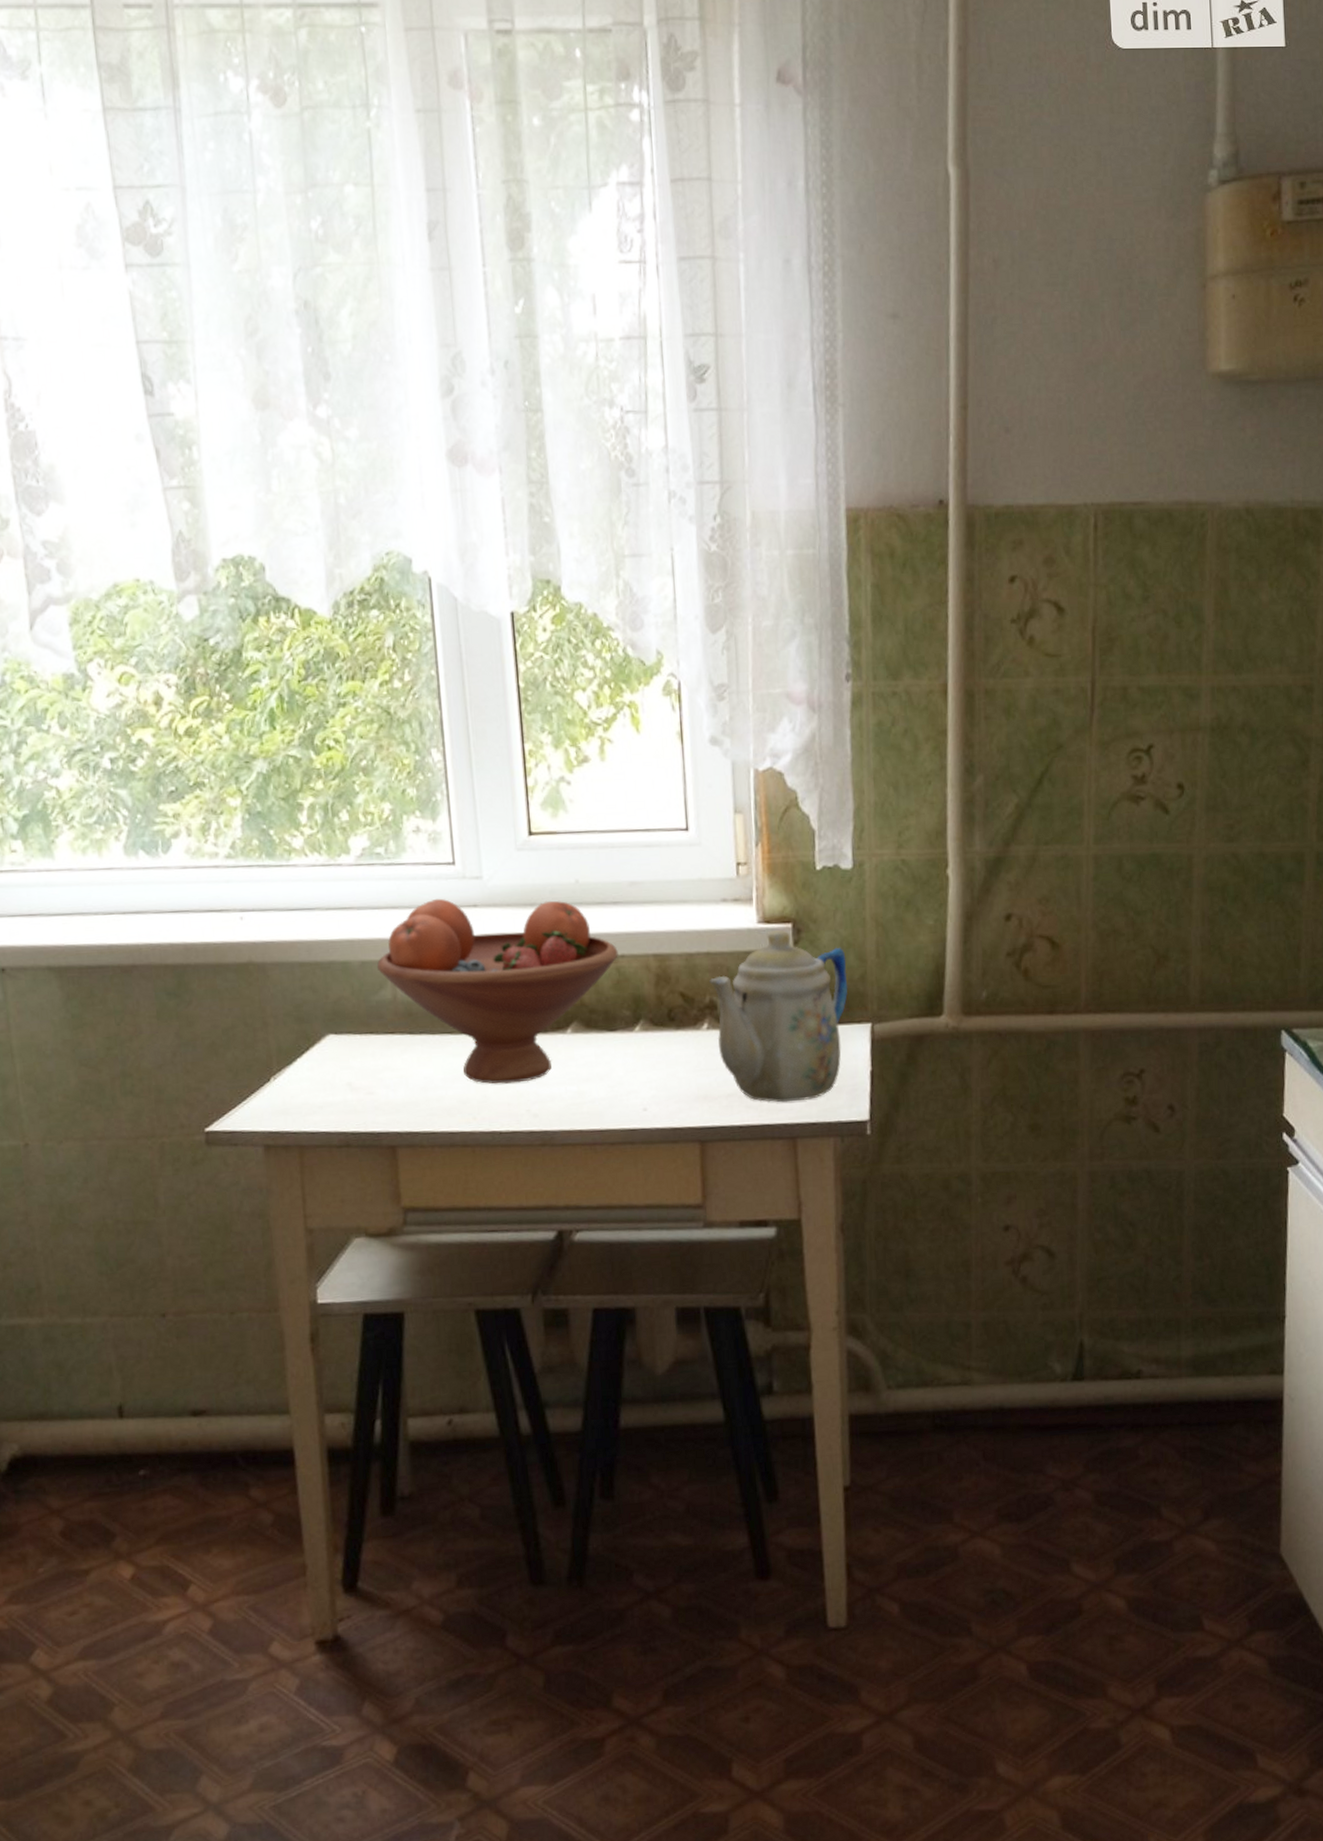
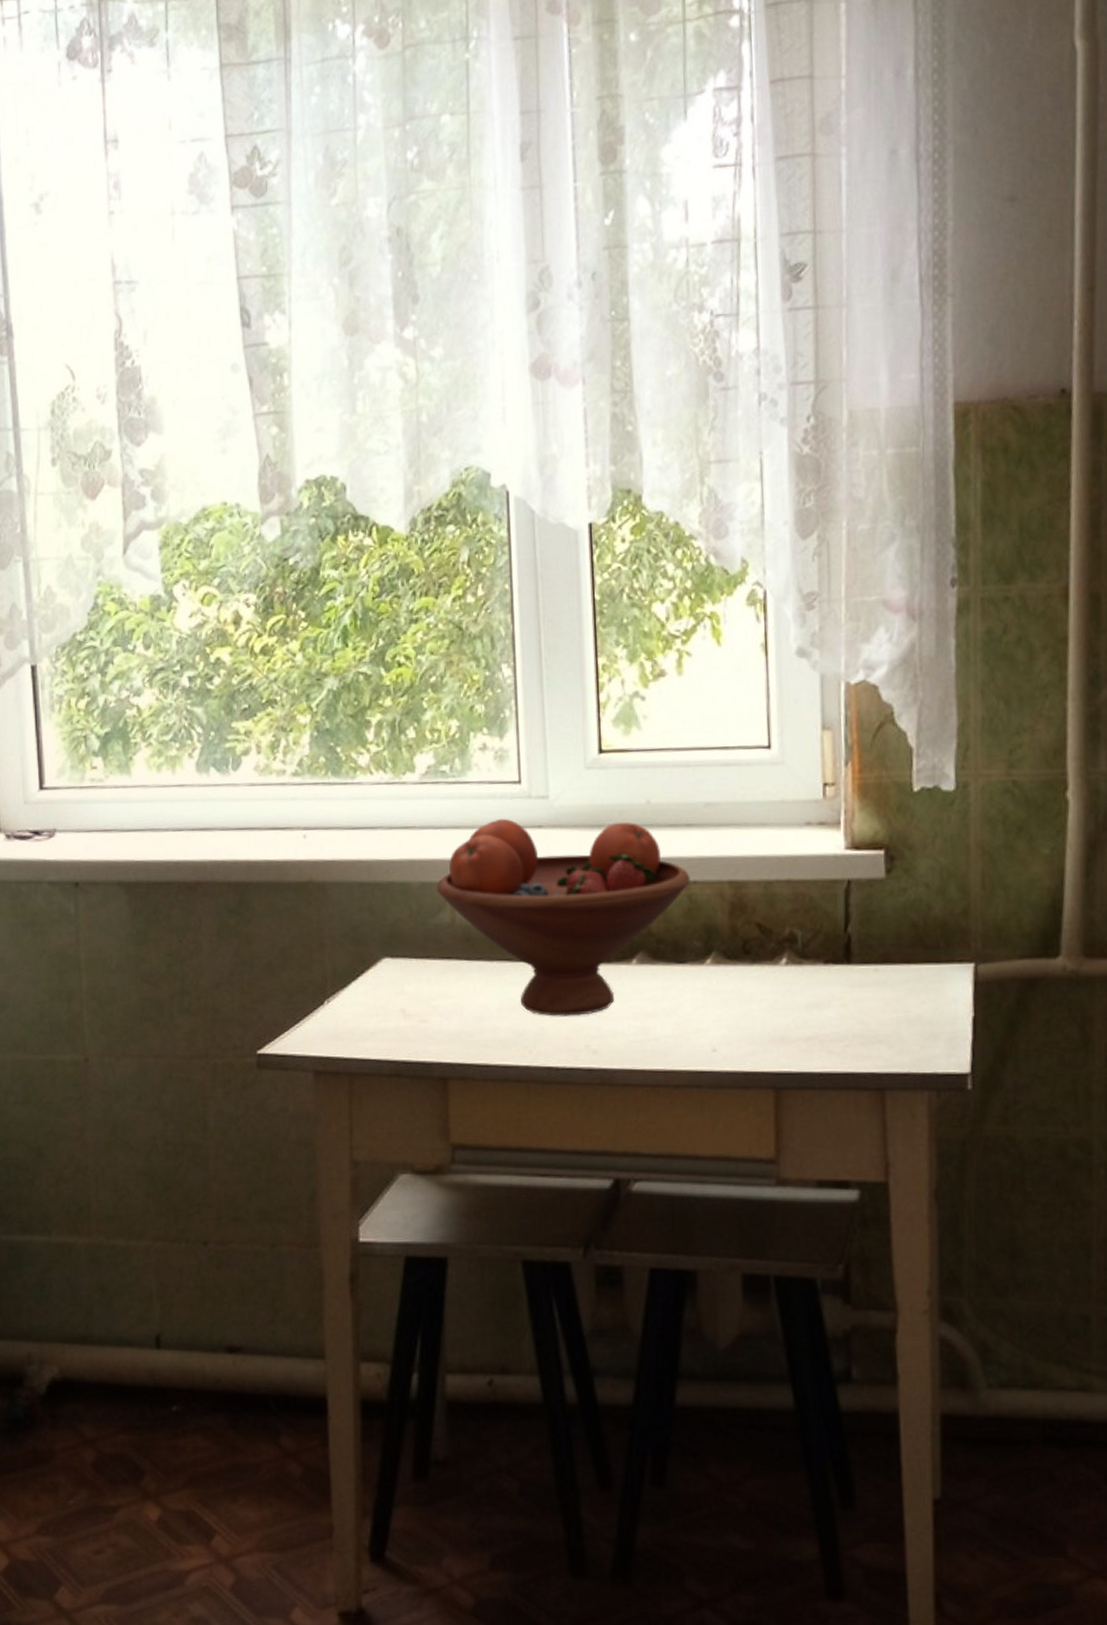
teapot: present [709,930,848,1103] -> none [789,857,948,1049]

